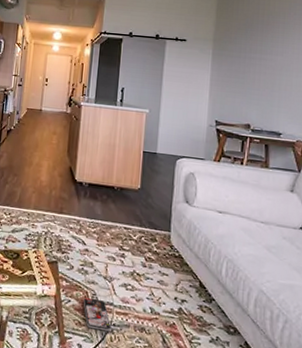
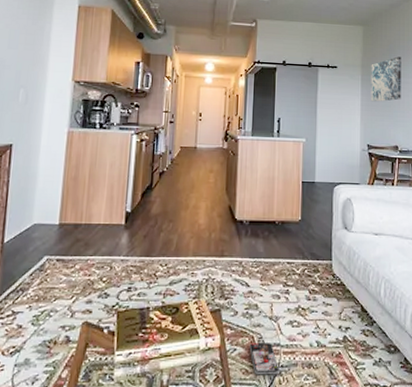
wall art: none [221,31,260,78] -> present [371,56,401,102]

